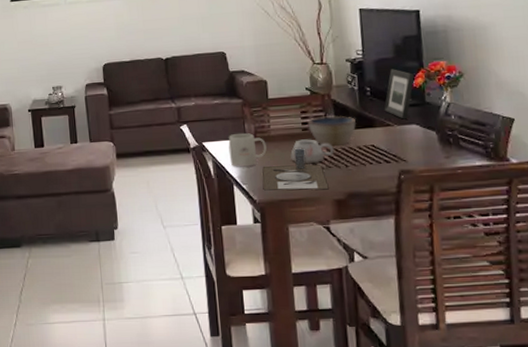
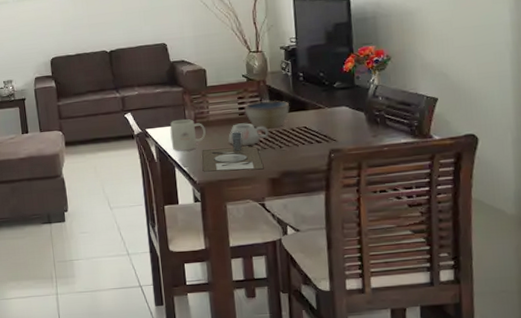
picture frame: present [384,69,414,119] -> none [315,54,345,102]

